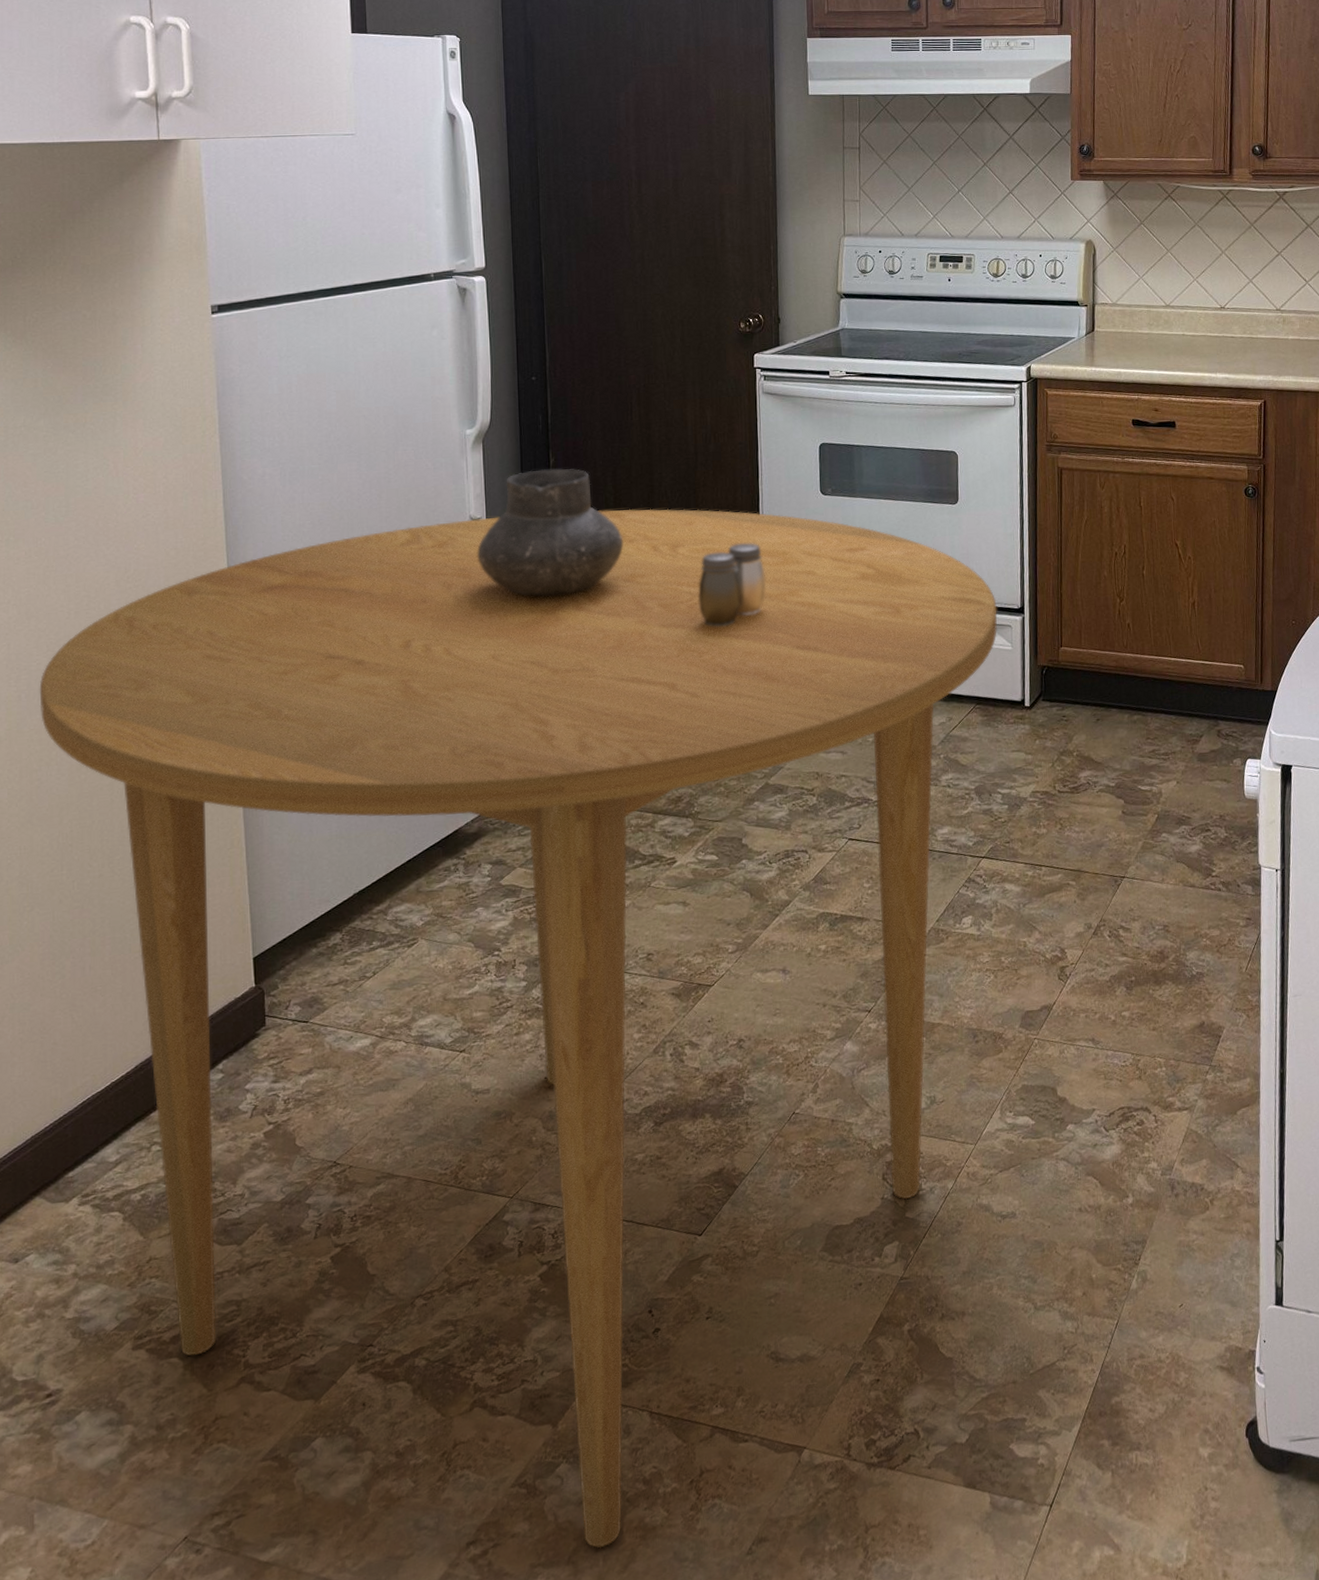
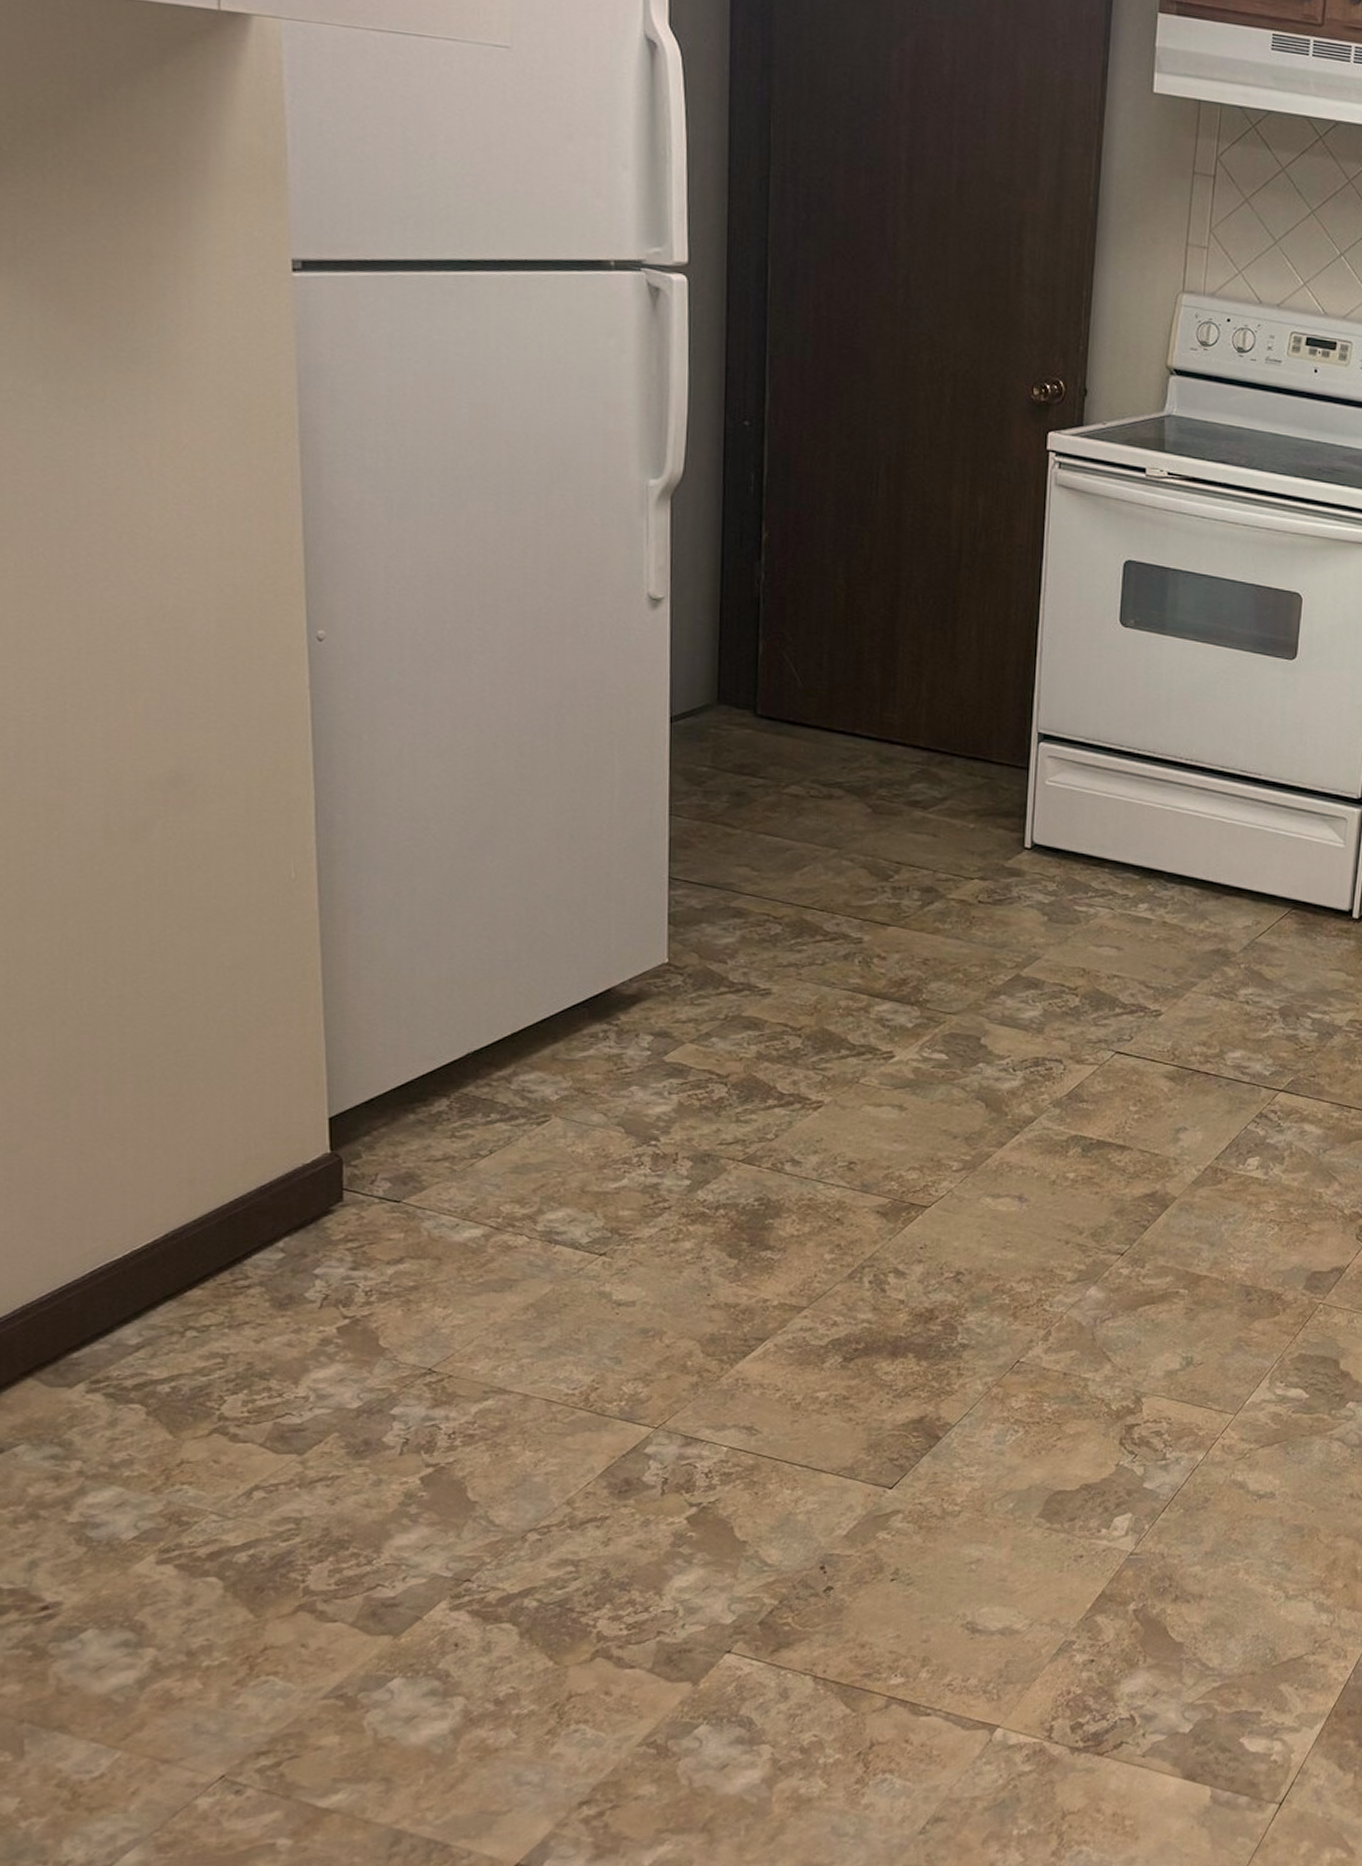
dining table: present [39,508,997,1549] -> none [34,597,1332,1818]
vase: present [477,468,624,597] -> none [656,544,854,711]
salt and pepper shaker: present [698,543,766,627] -> none [948,674,1039,776]

